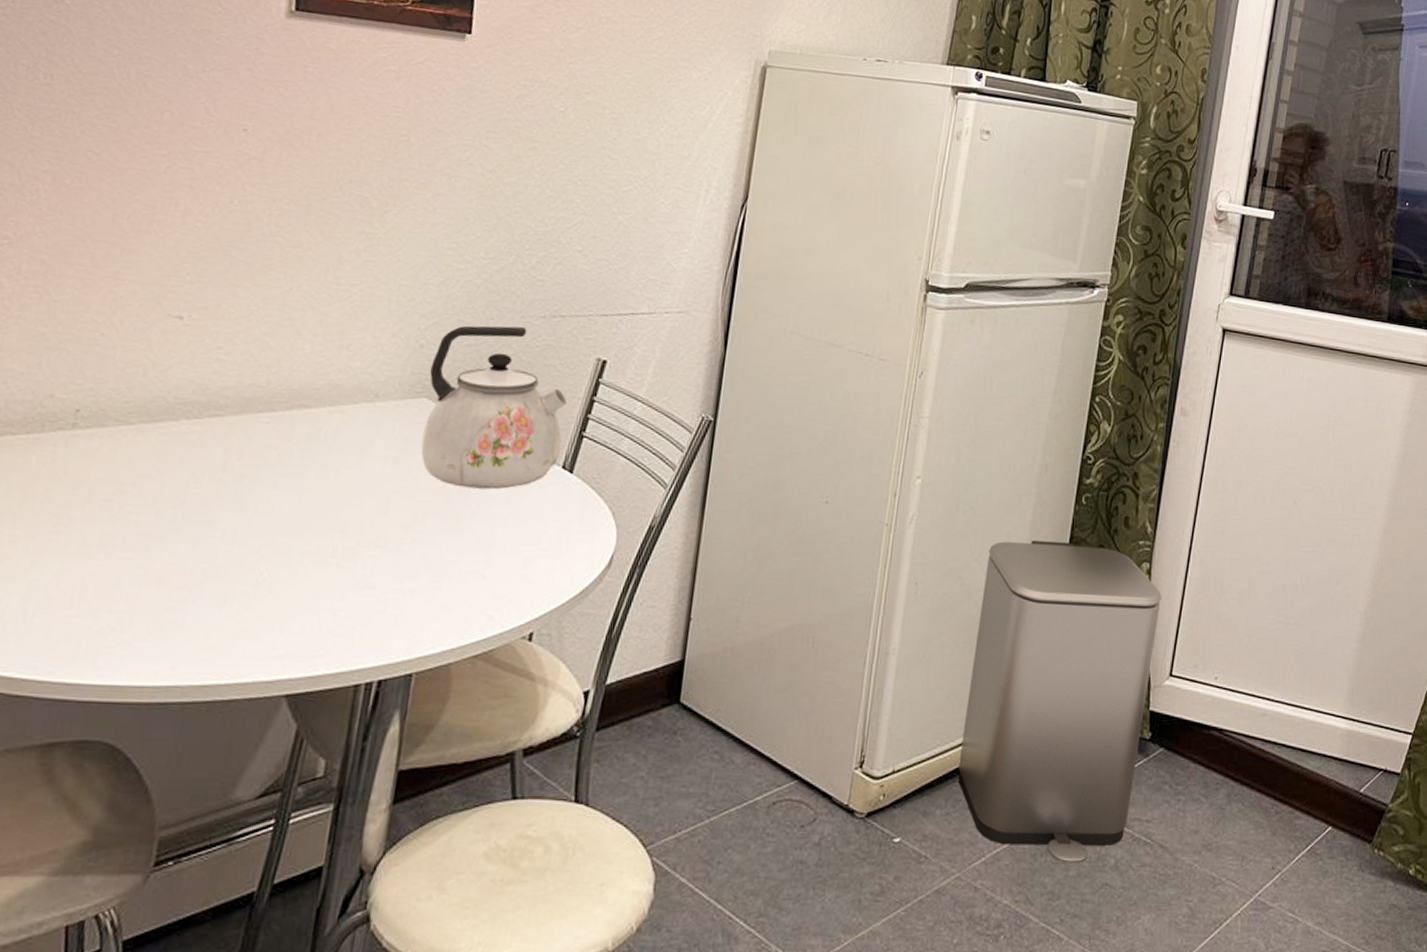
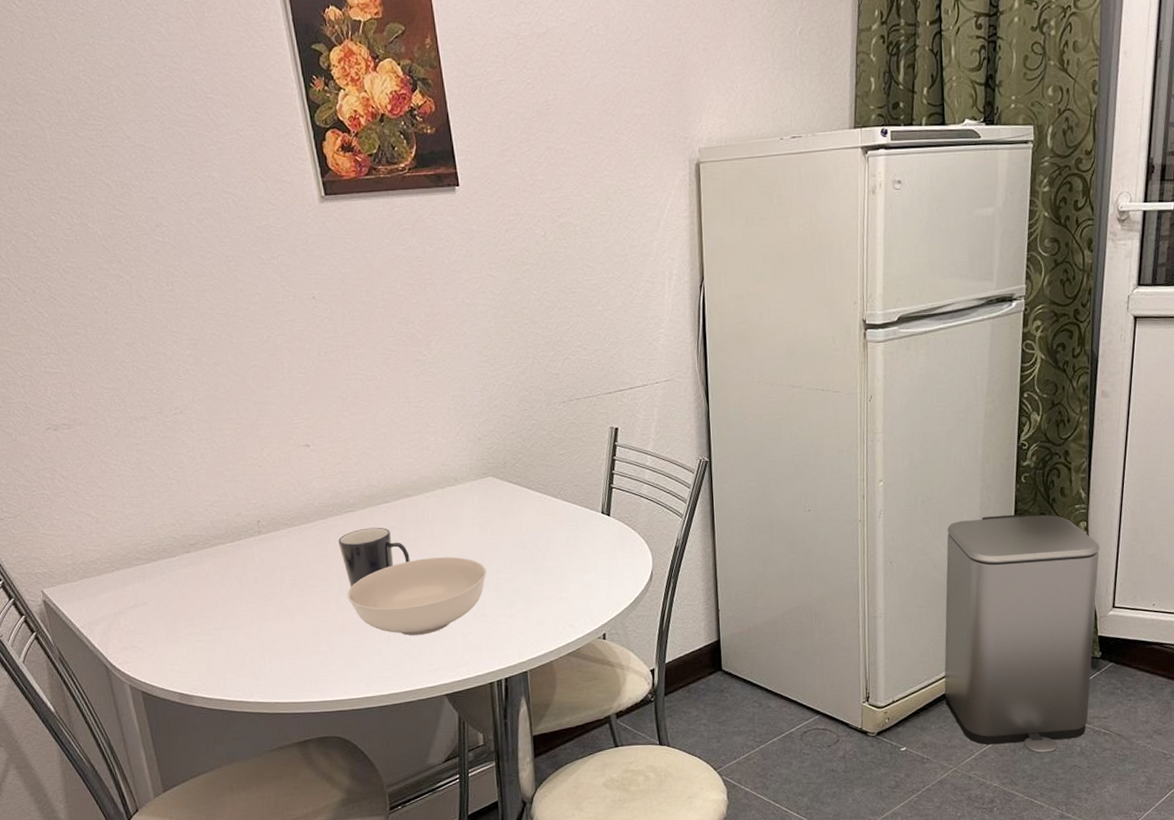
bowl: none [178,495,389,604] -> present [347,557,487,636]
mug: none [186,441,286,522] -> present [338,527,410,587]
kettle: present [420,325,567,490] -> none [489,413,597,538]

